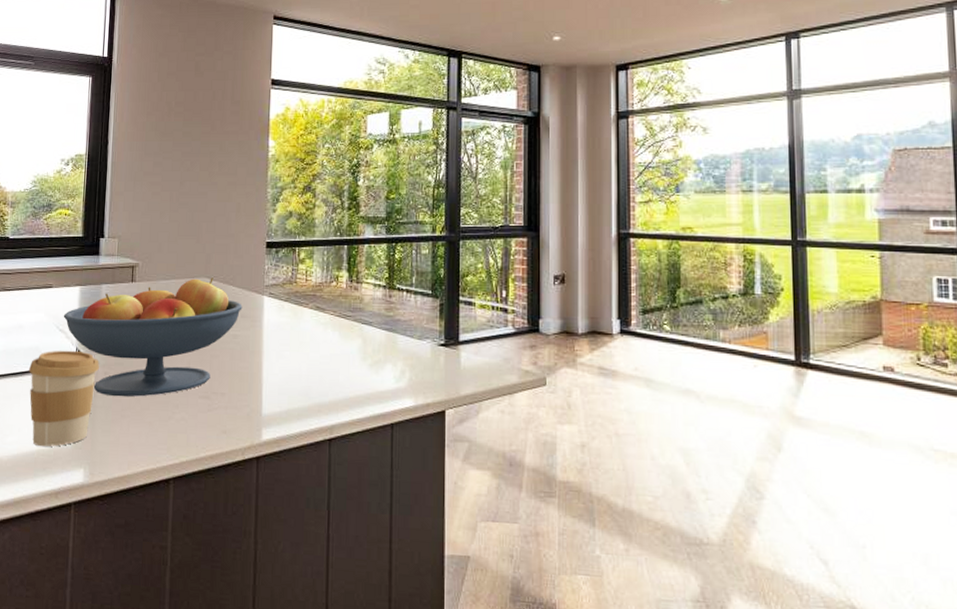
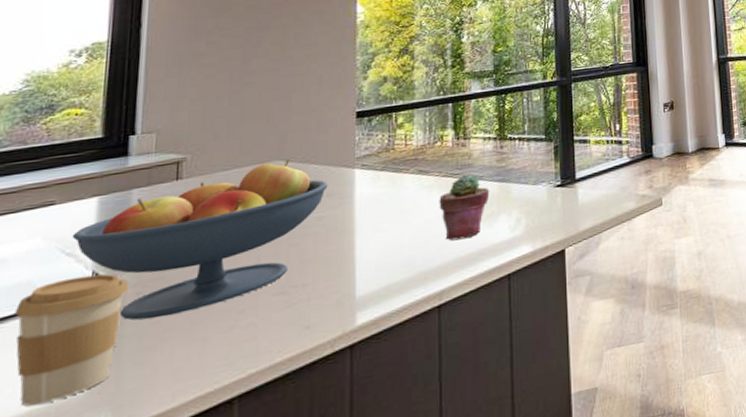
potted succulent: none [333,317,378,381] -> present [439,173,490,241]

